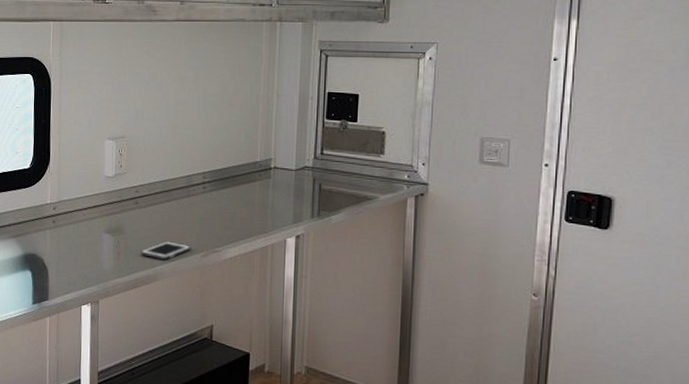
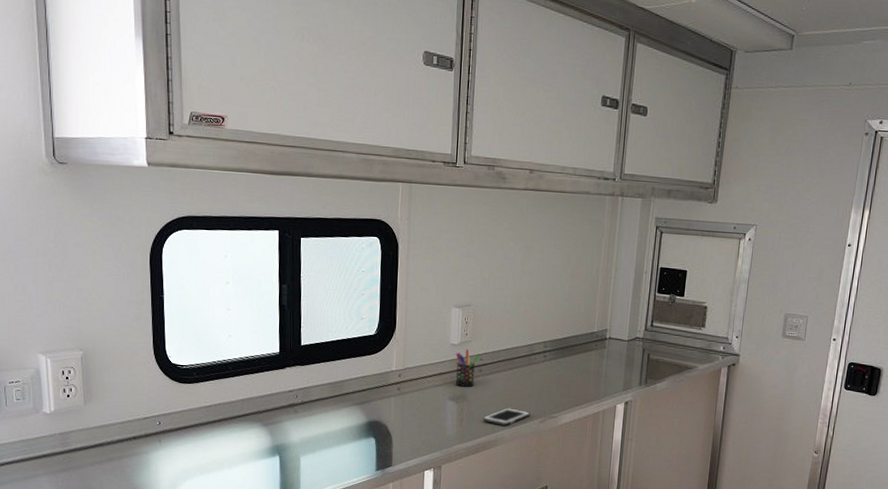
pen holder: none [110,181,136,220] -> present [455,349,481,387]

